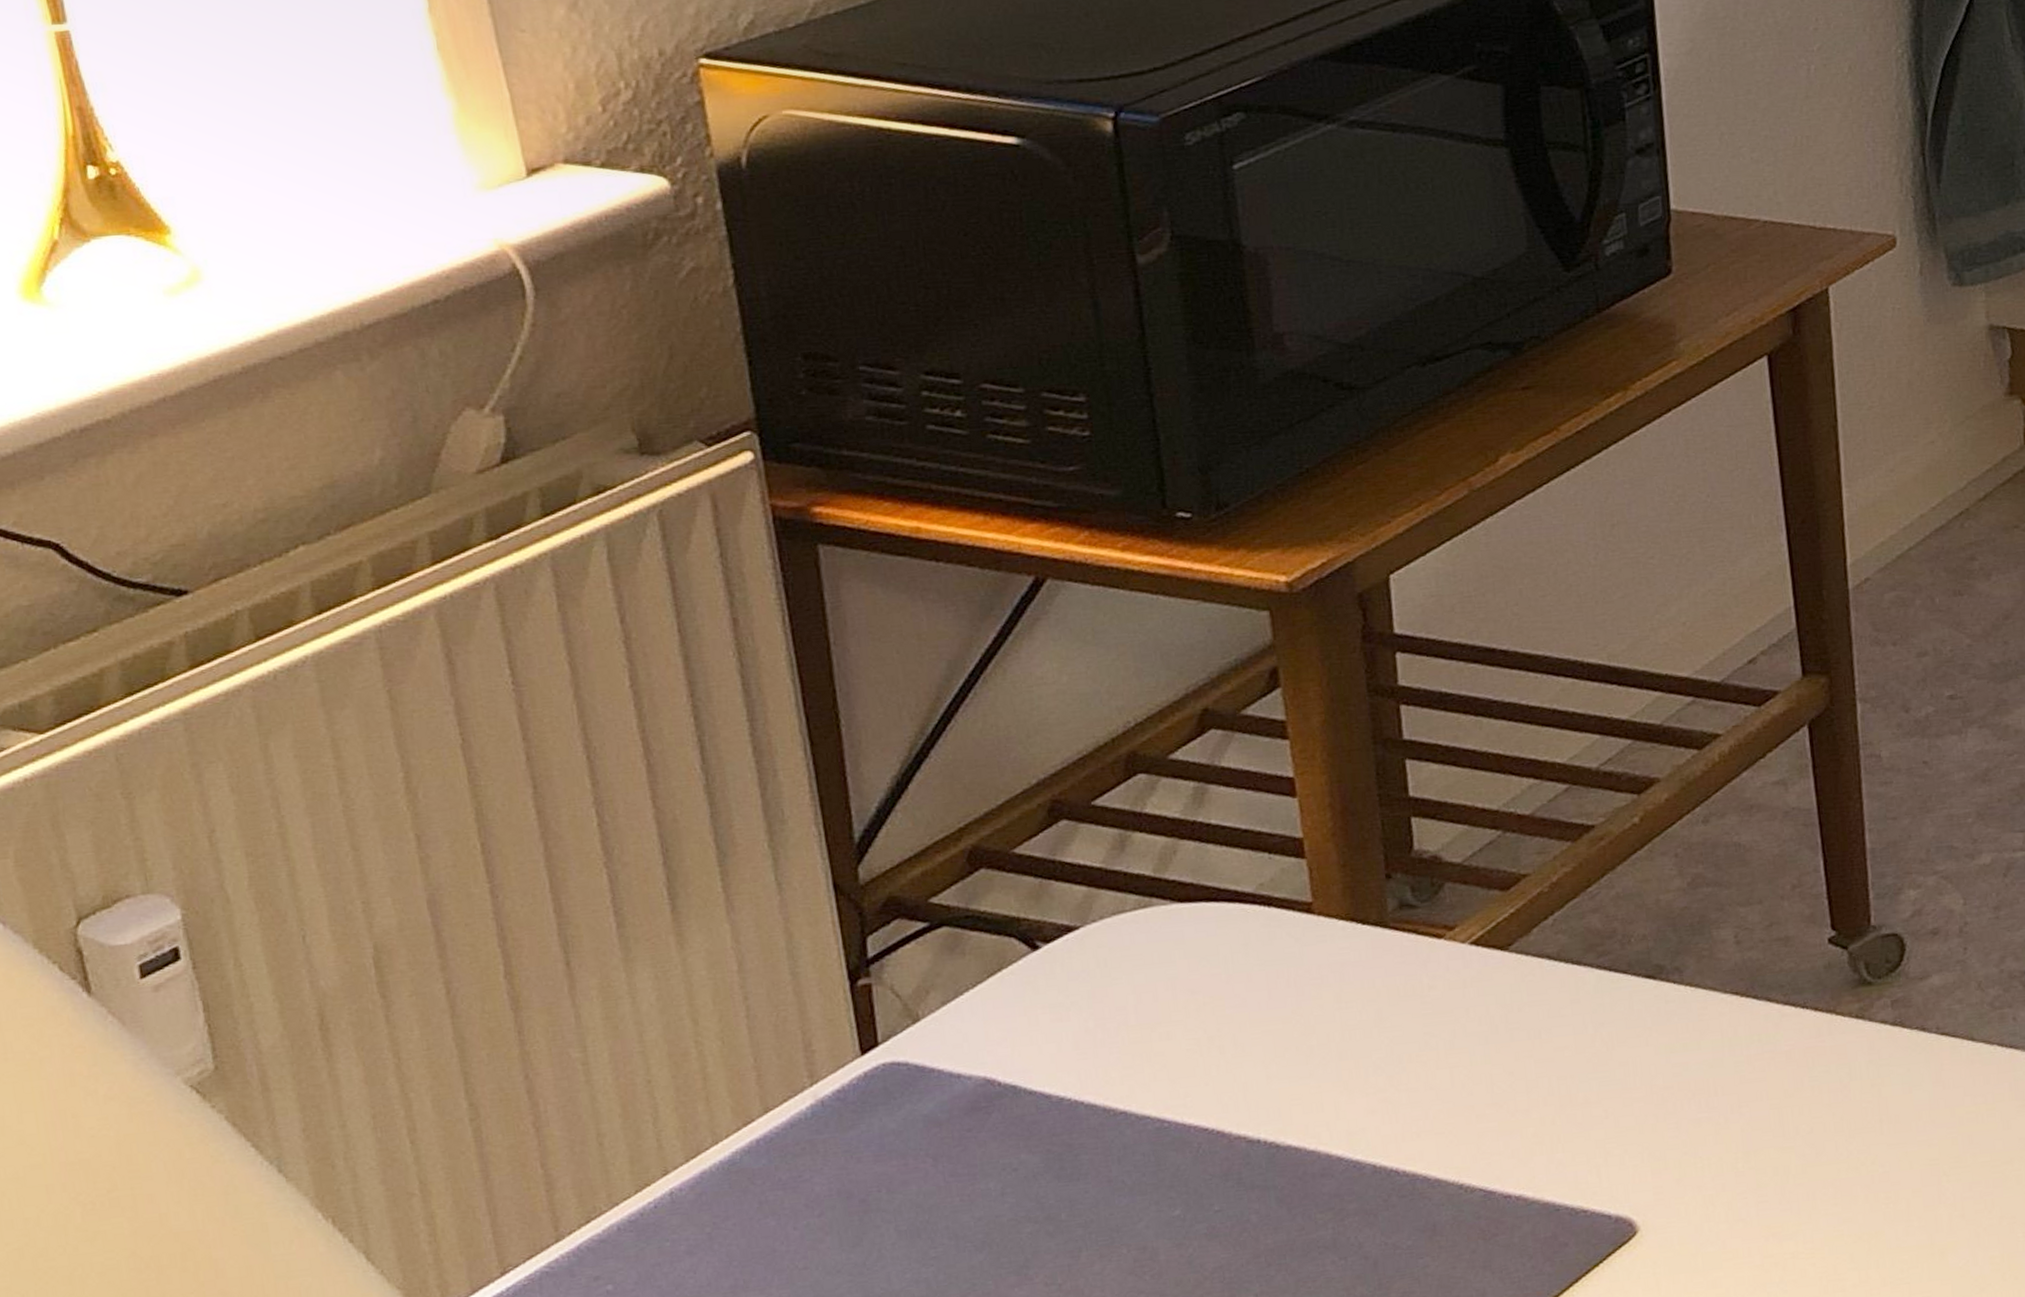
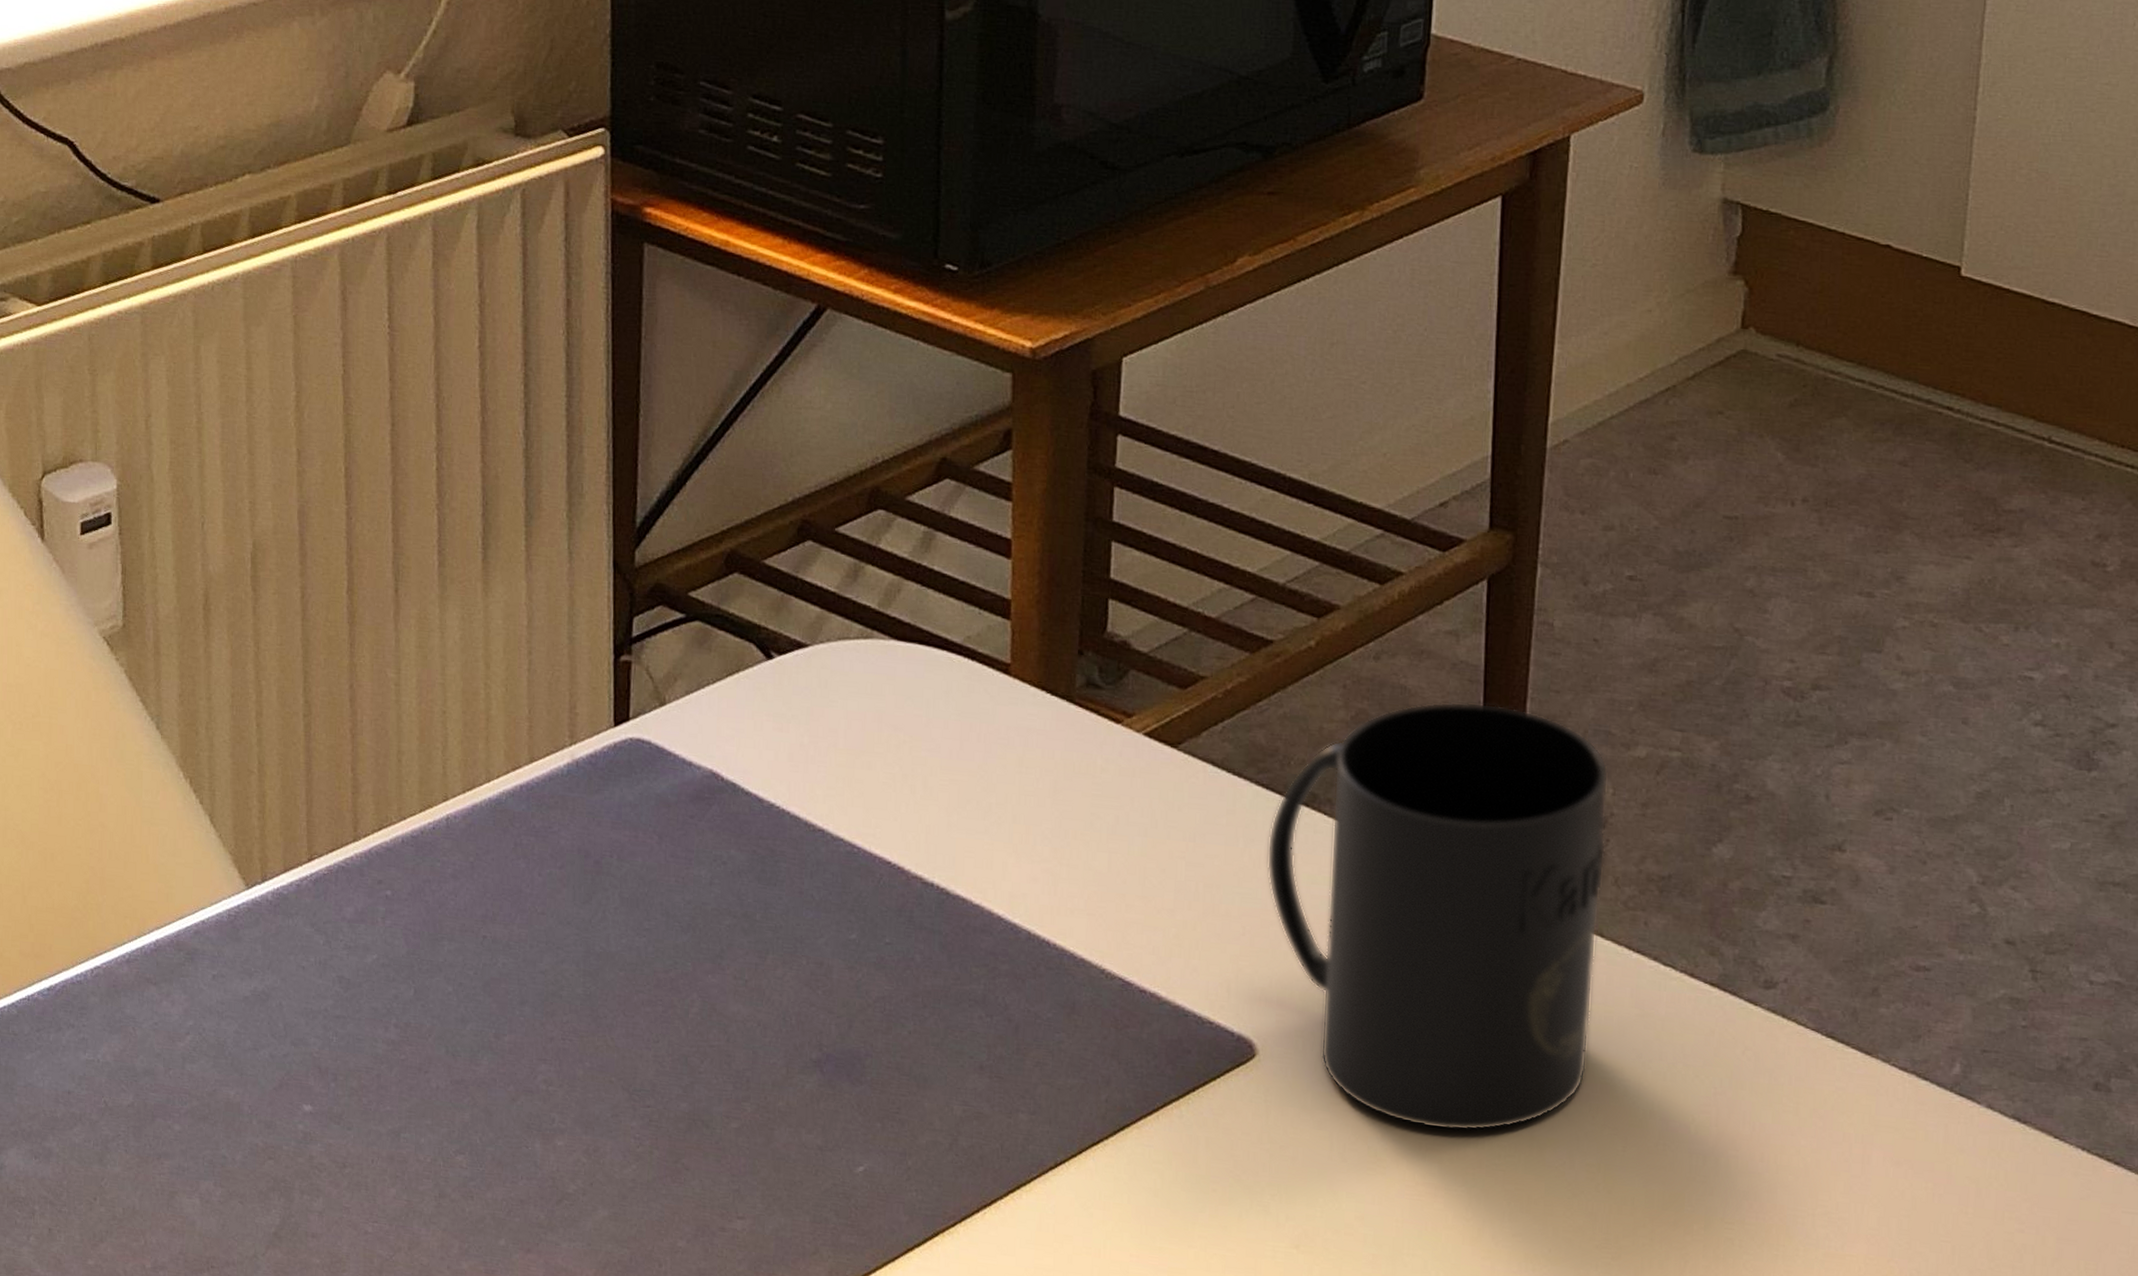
mug: none [1618,841,1977,1262] -> present [1266,701,1609,1132]

